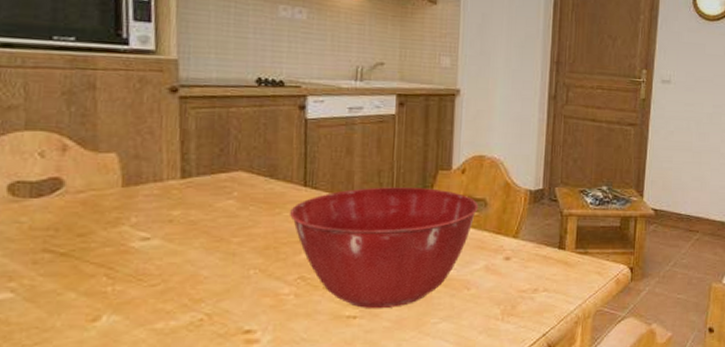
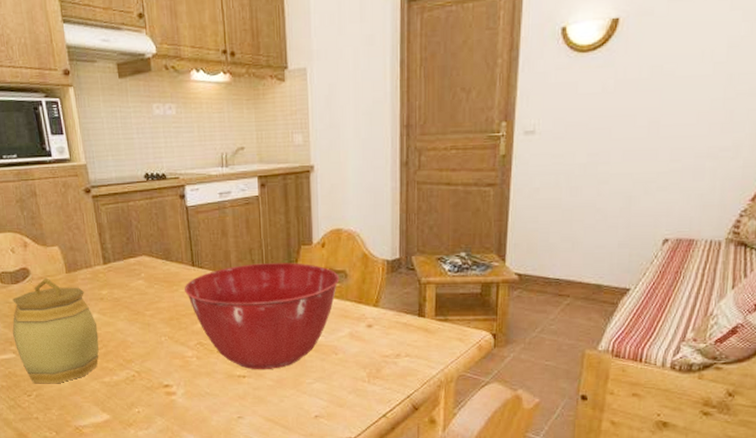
jar: none [16,191,158,334] -> present [12,278,99,384]

